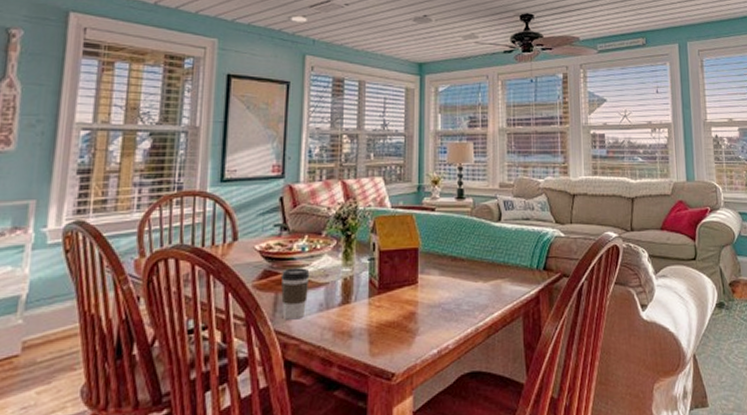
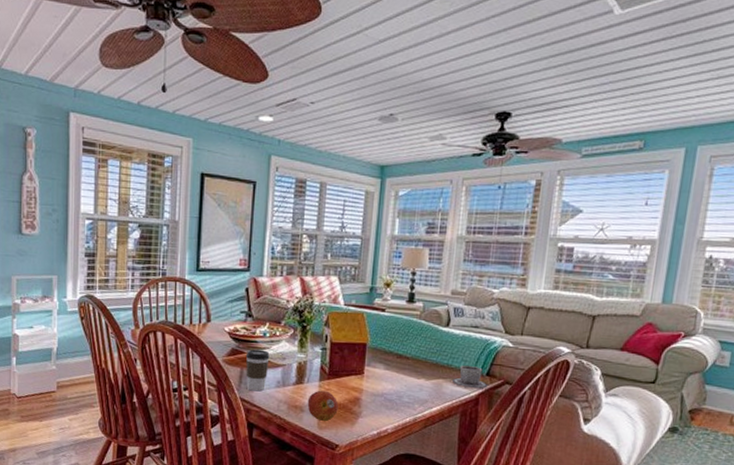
fruit: none [356,308,392,347] -> present [307,390,339,422]
cup: none [510,261,546,286] -> present [451,365,488,389]

